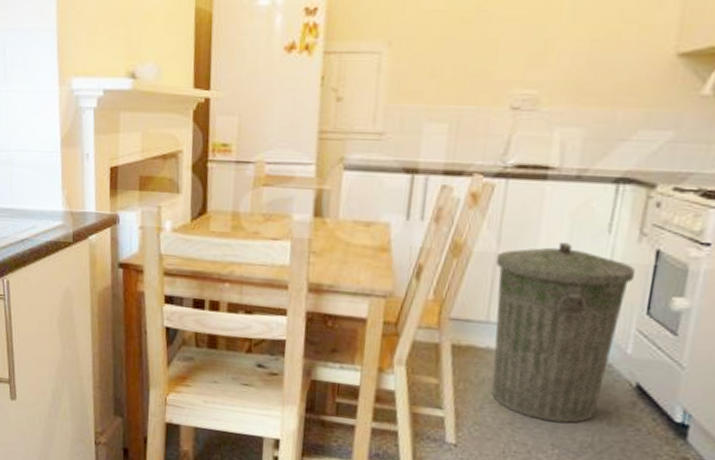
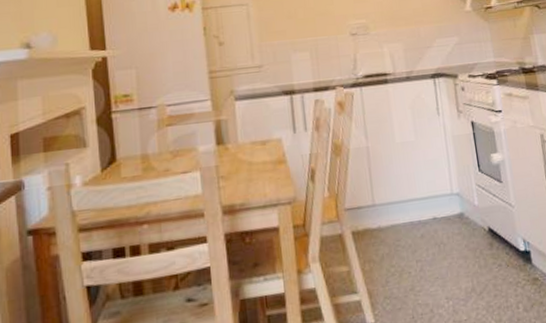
trash can: present [492,241,635,423] -> none [367,127,468,279]

